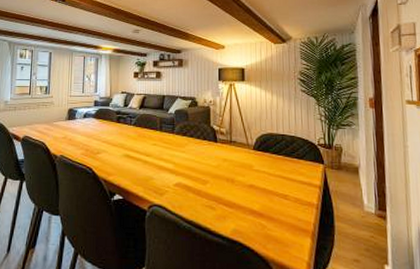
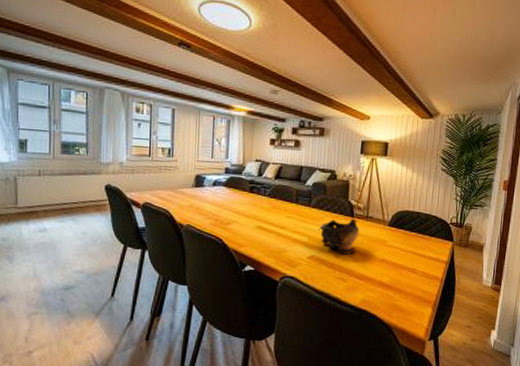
decorative bowl: none [183,143,225,180] -> present [318,218,360,254]

